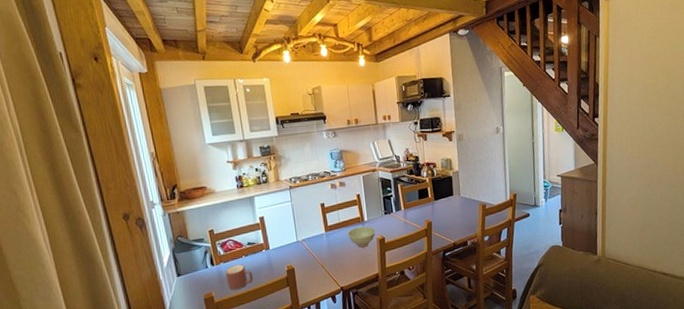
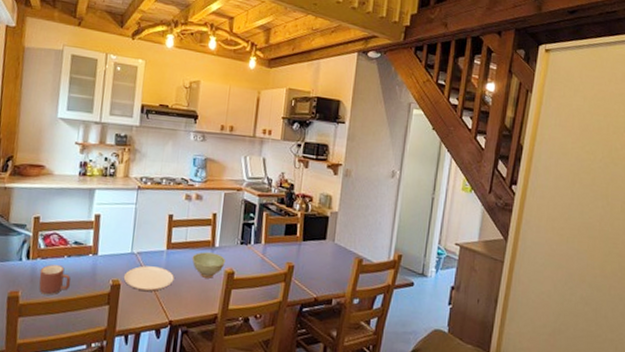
plate: none [295,247,337,269] -> present [123,266,174,291]

